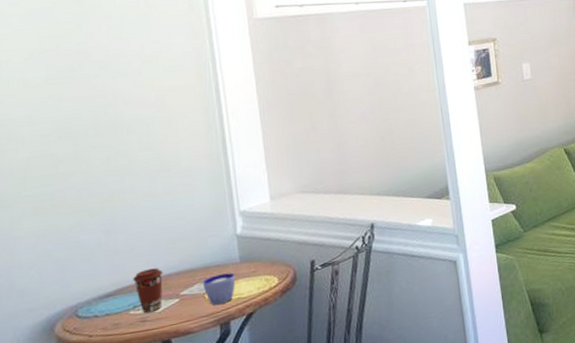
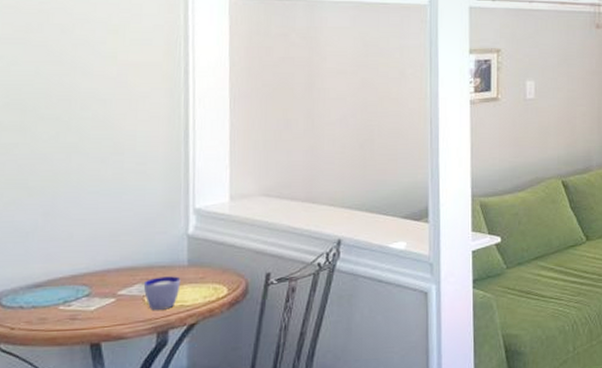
coffee cup: present [133,268,163,313] -> none [67,261,102,311]

